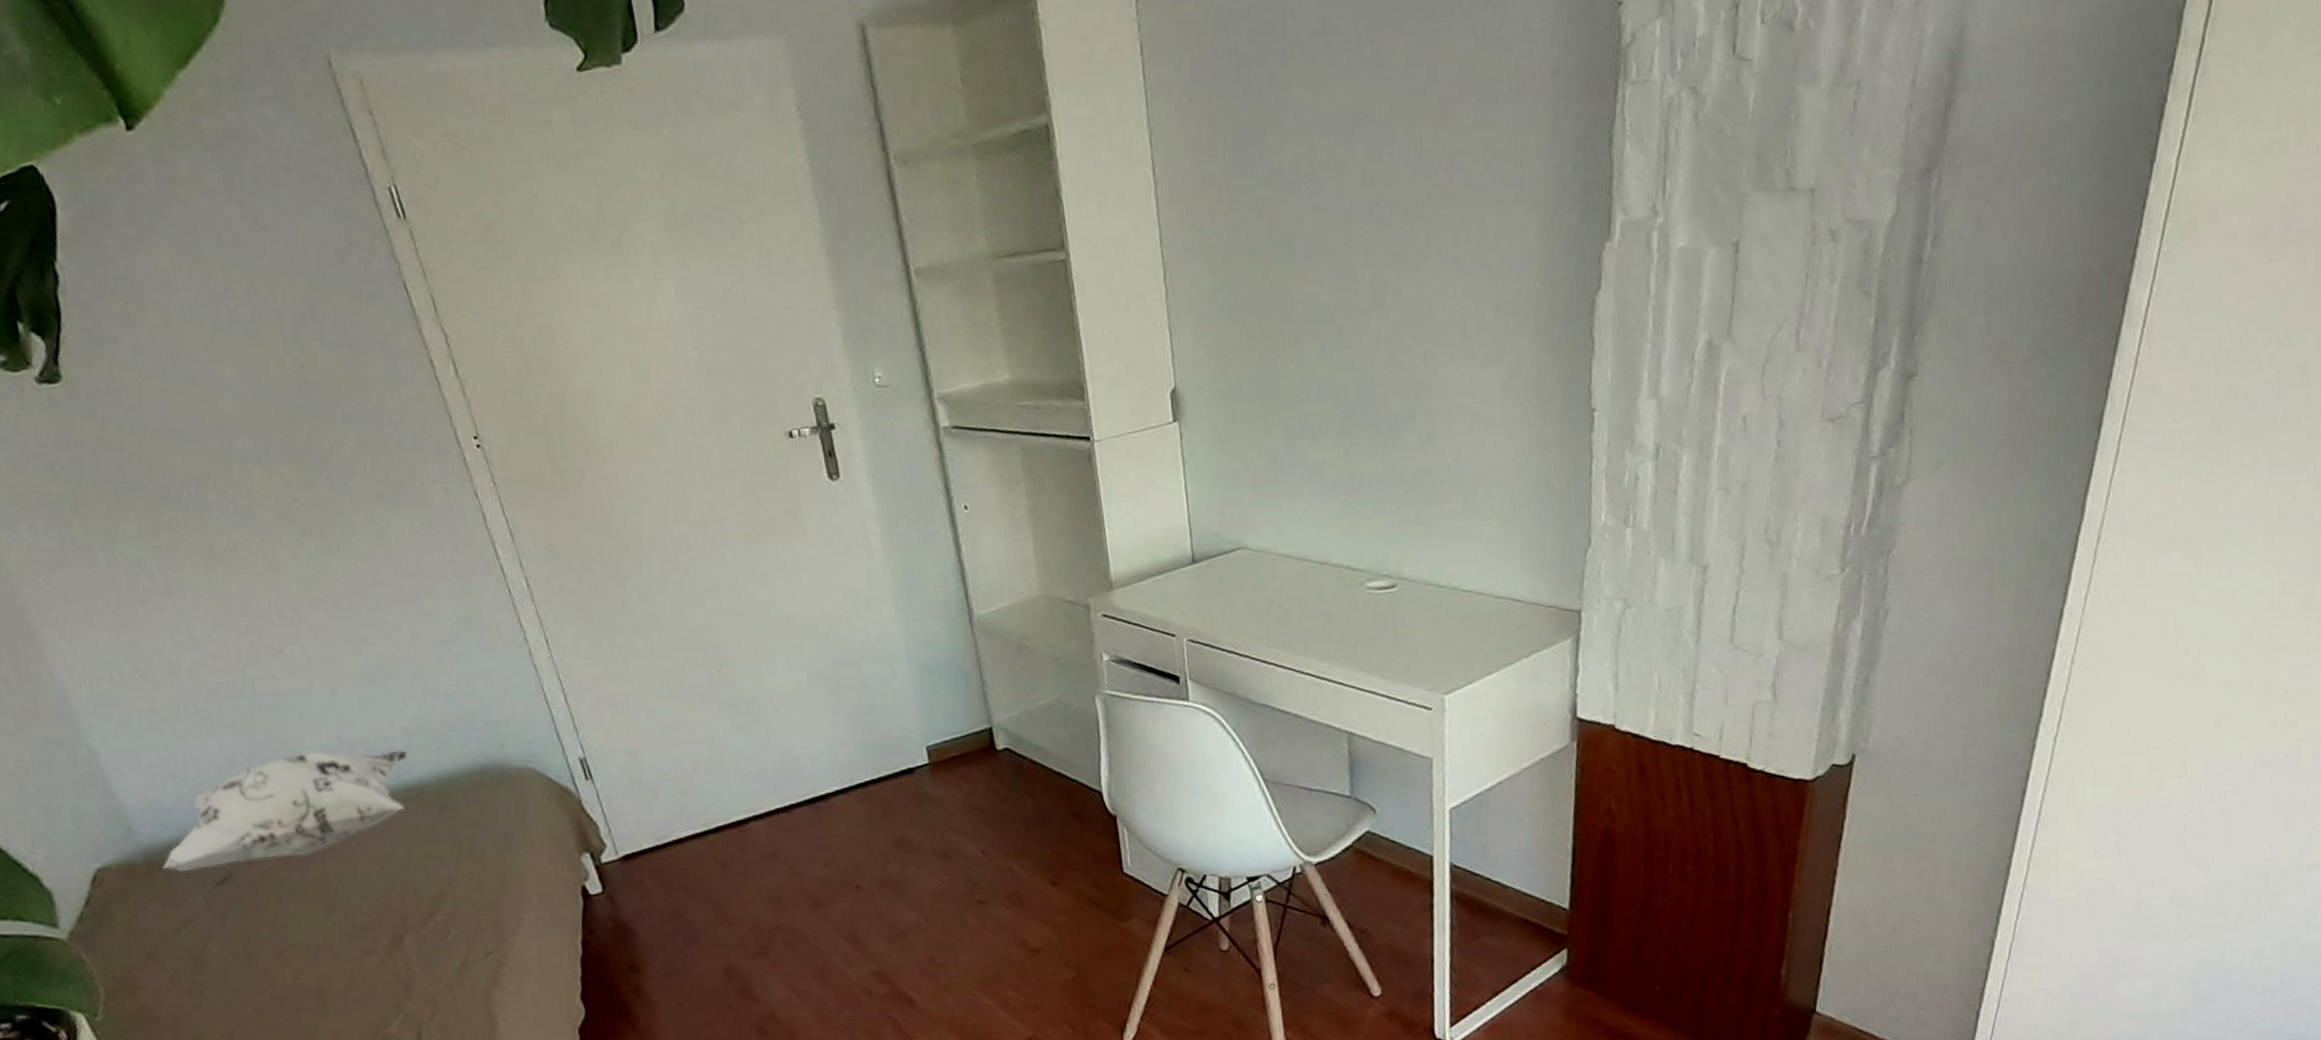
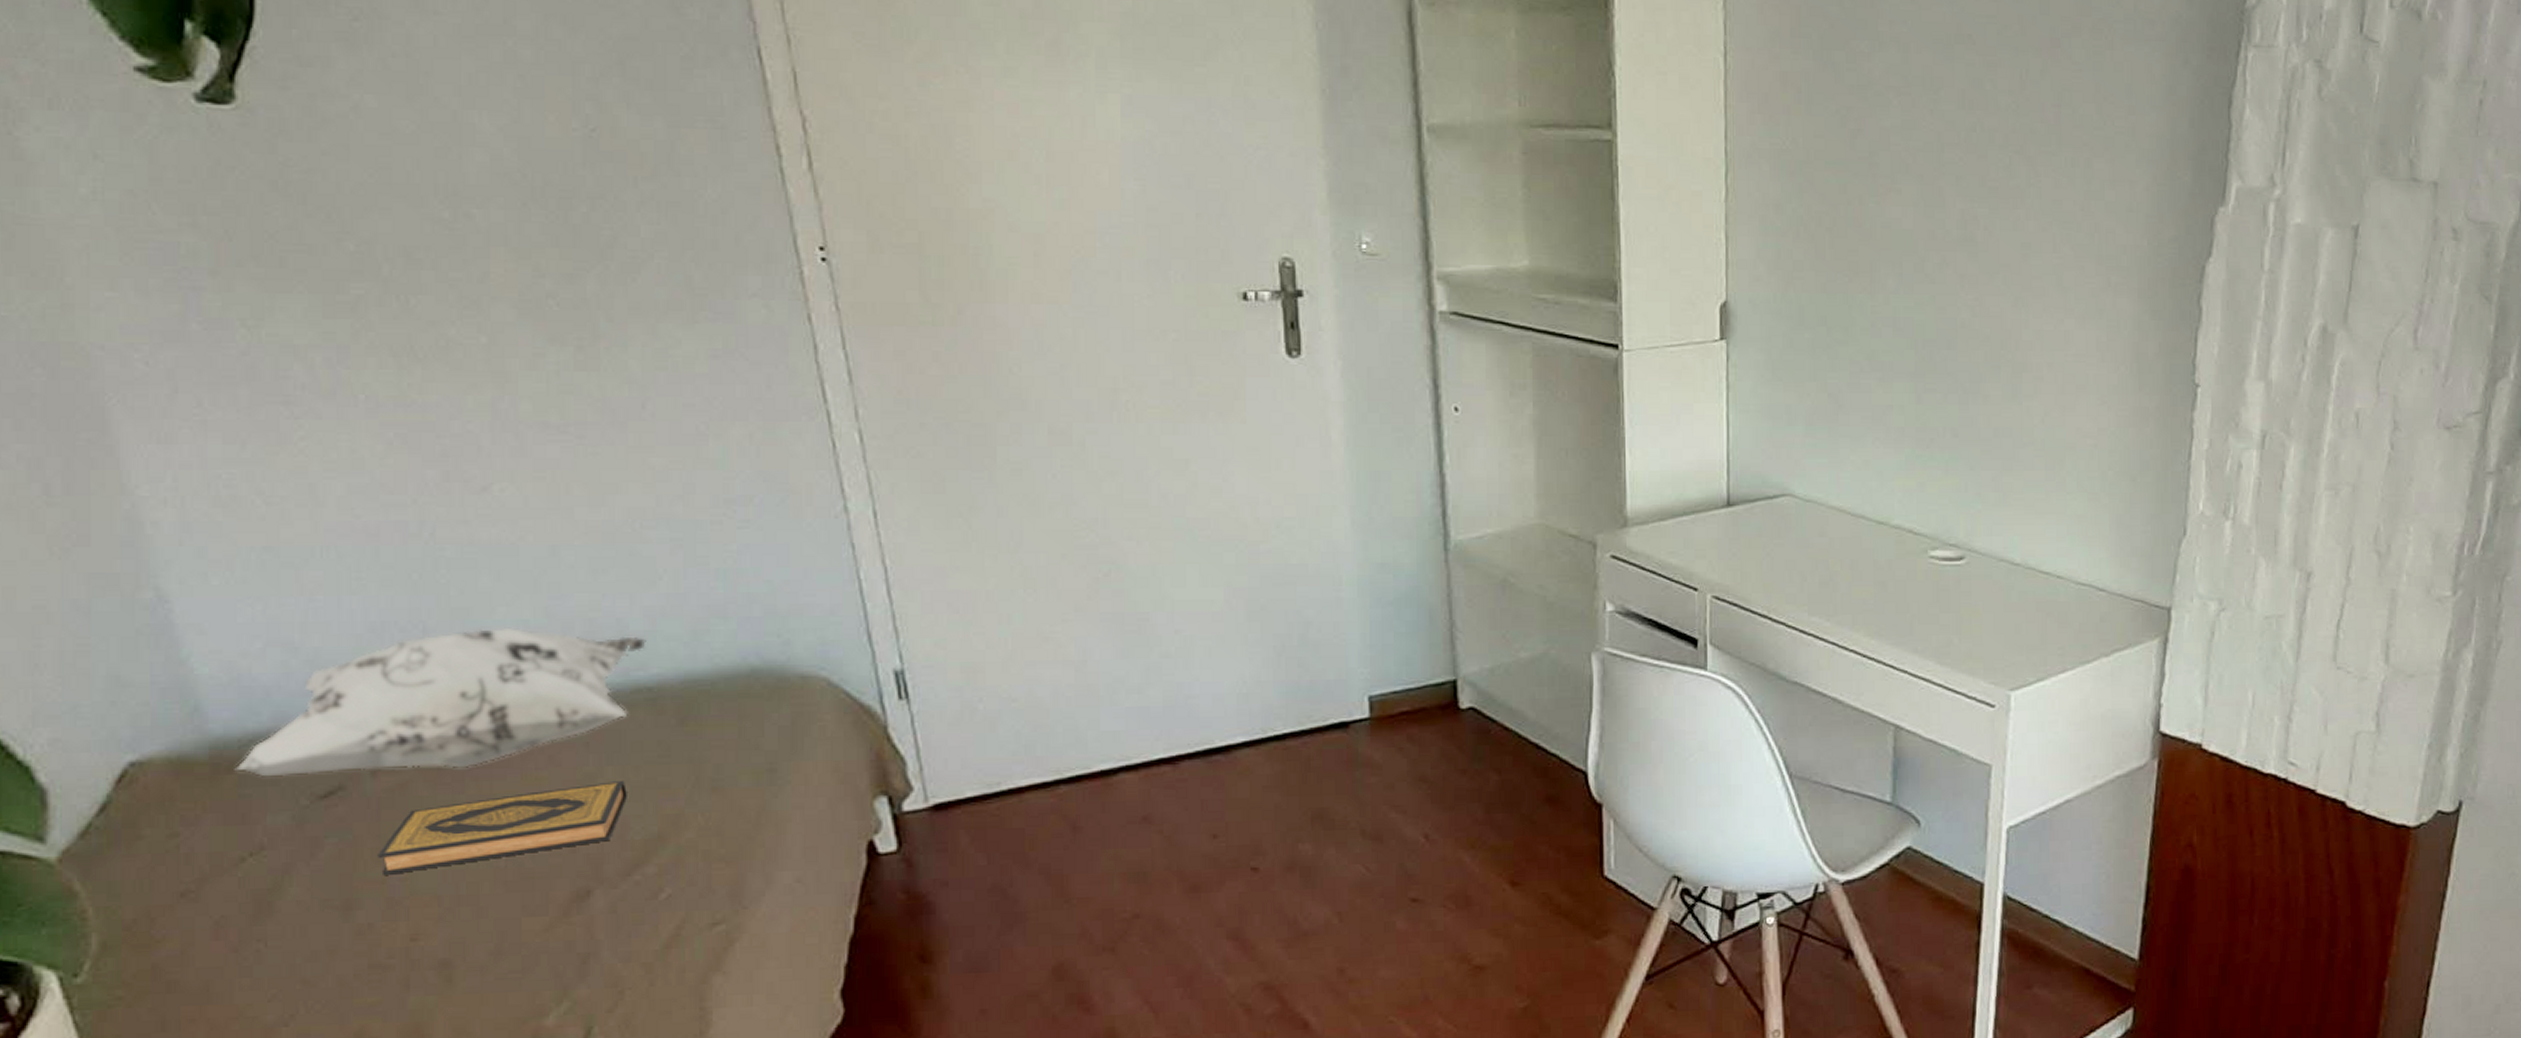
hardback book: none [262,856,415,935] -> present [378,781,627,875]

